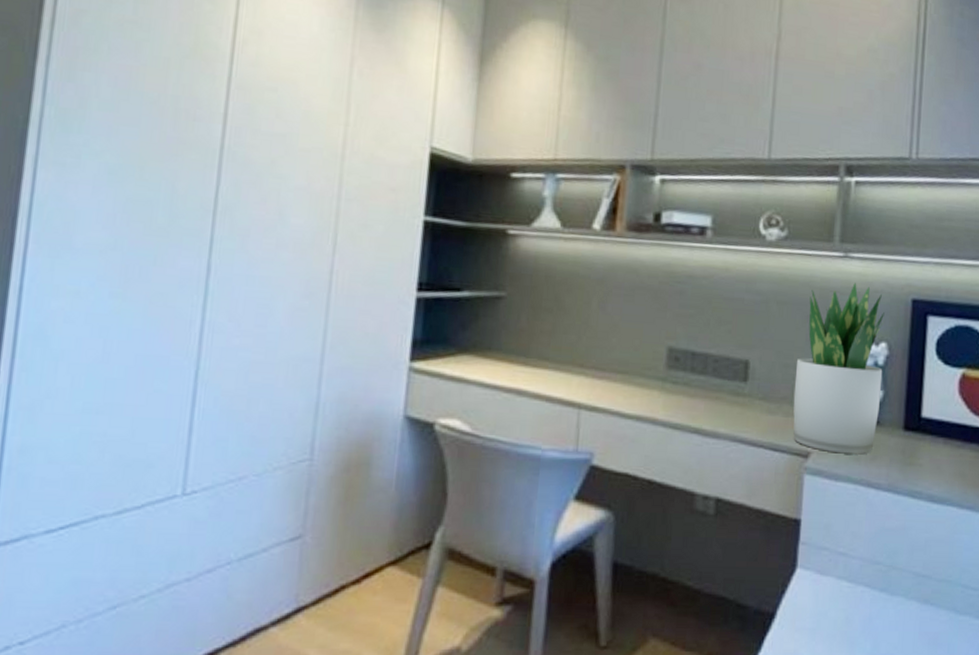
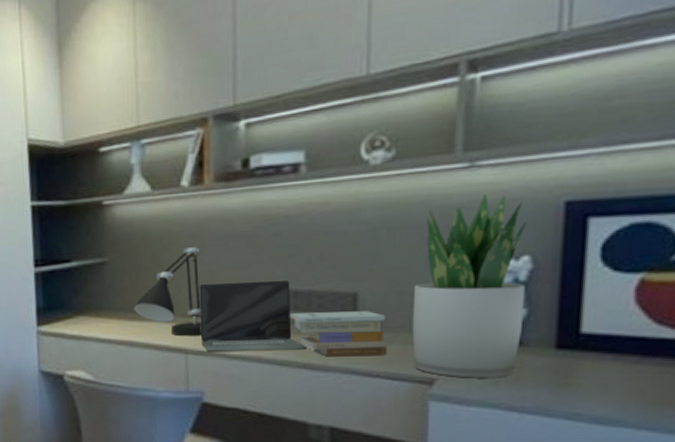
desk lamp: none [527,293,606,390] -> present [134,246,203,337]
laptop: none [596,335,701,415] -> present [199,279,308,353]
books: none [687,375,772,426] -> present [290,311,388,357]

